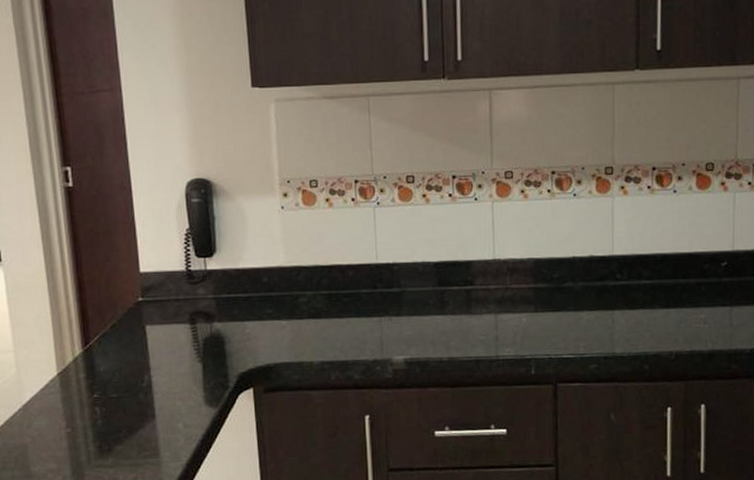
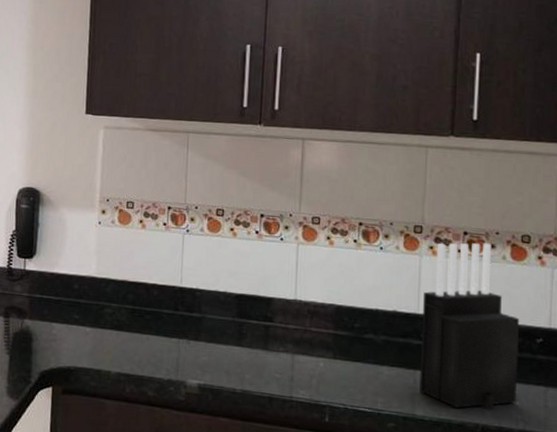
knife block: none [616,176,706,340] -> present [418,243,520,409]

